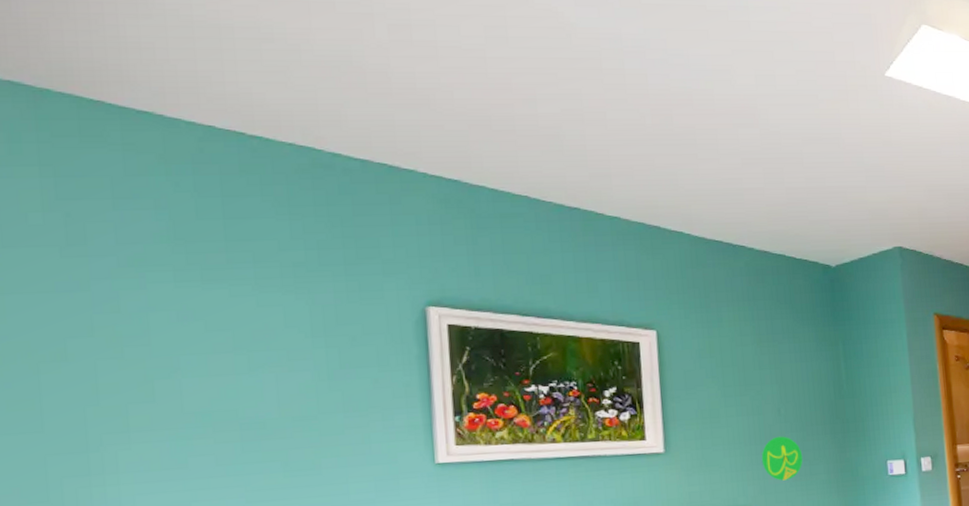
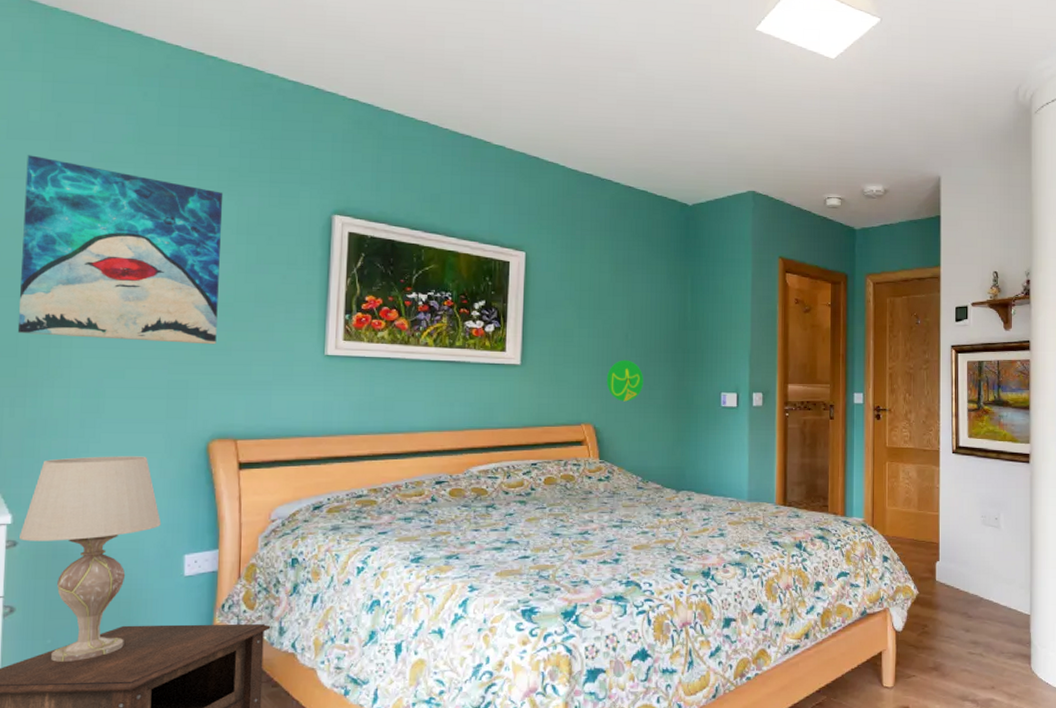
wall art: none [31,265,302,475] -> present [17,155,224,345]

